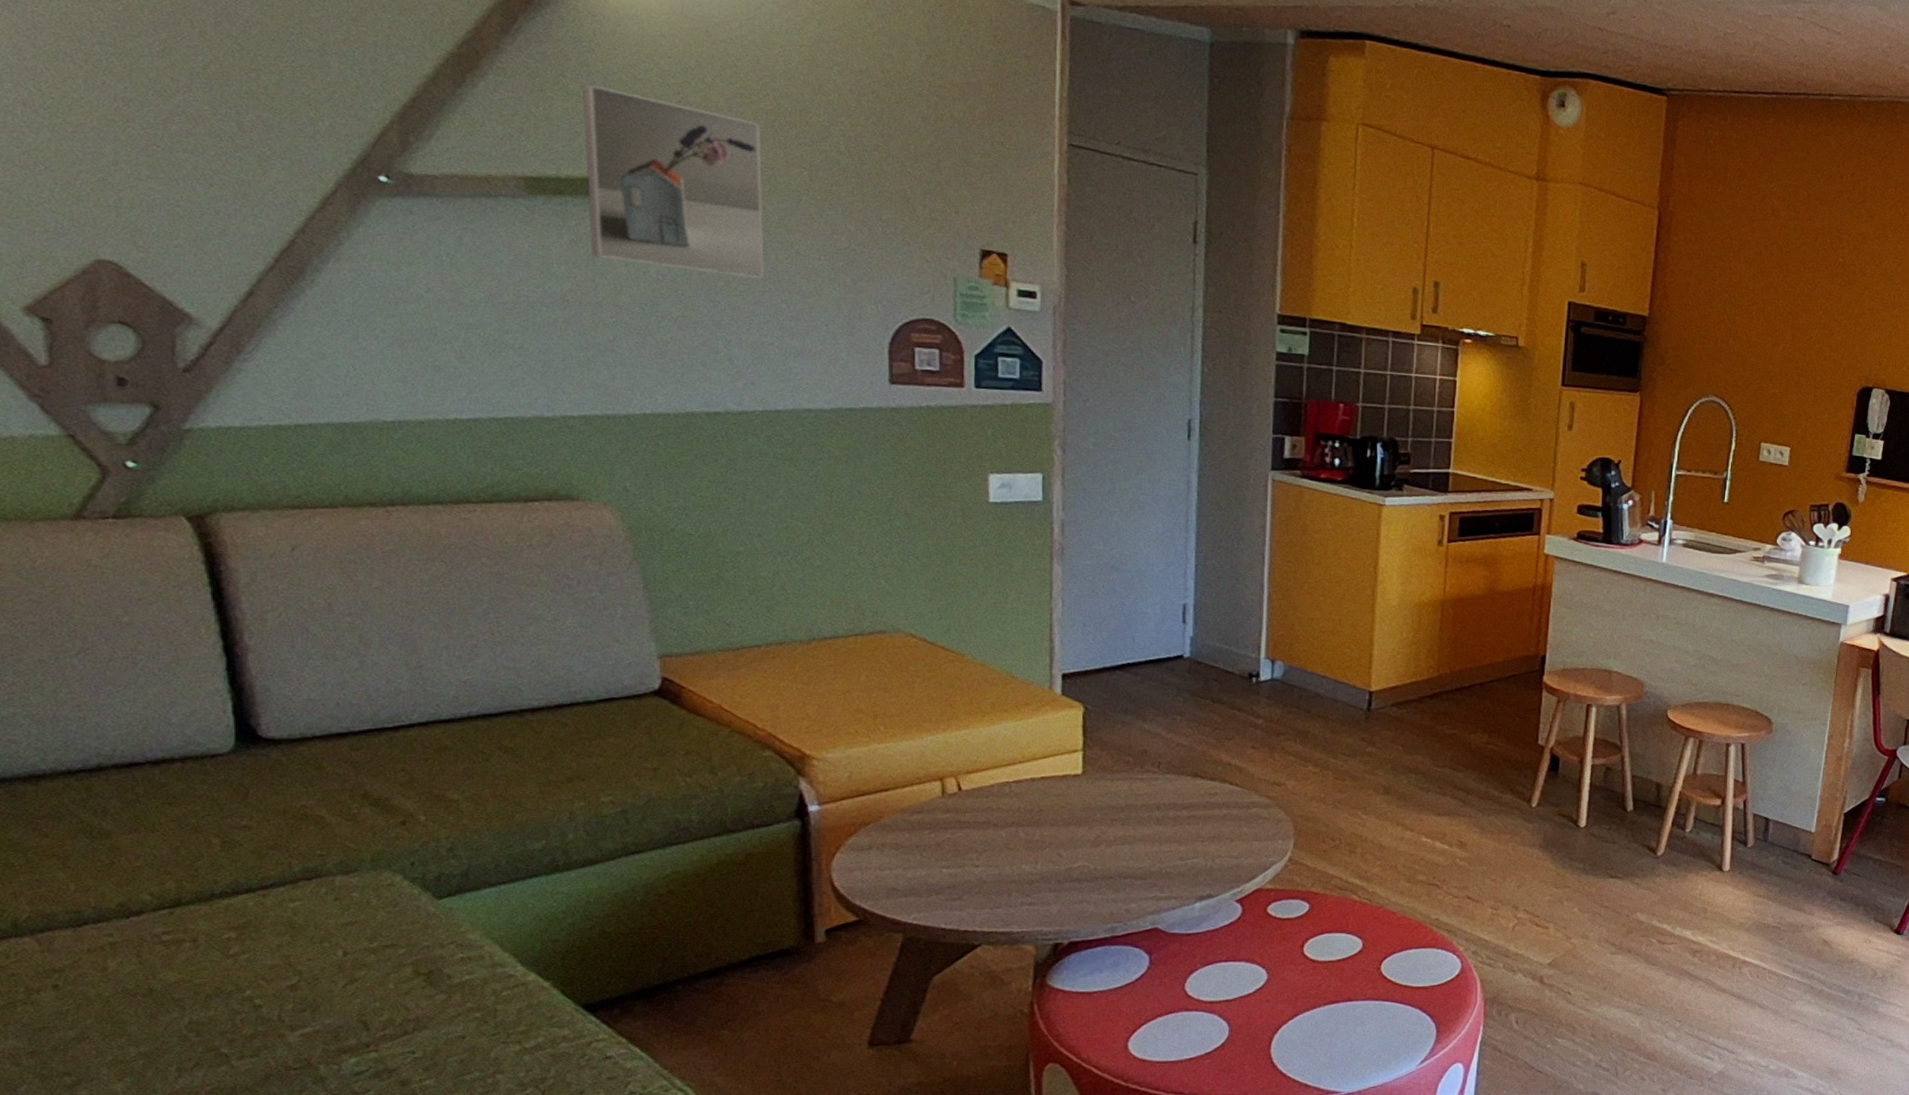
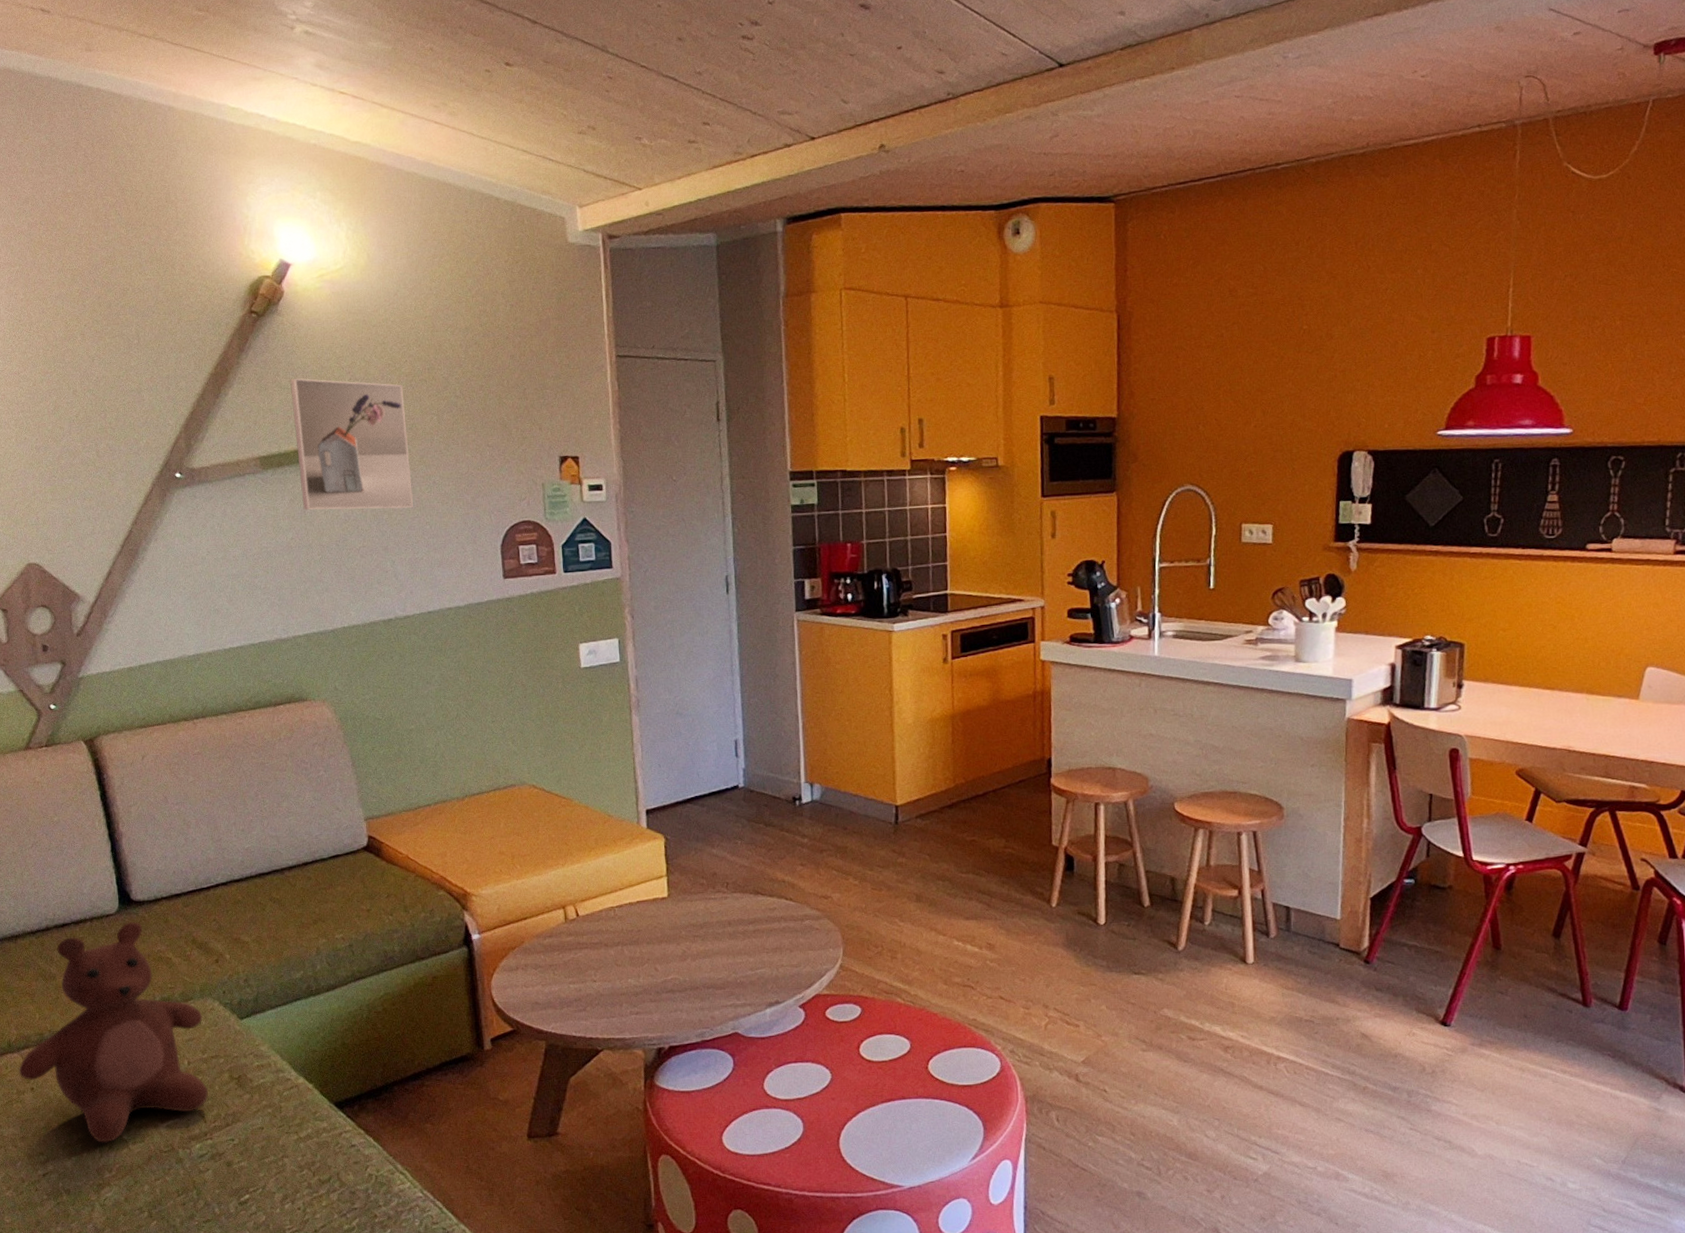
teddy bear: none [31,766,375,1059] -> present [19,922,208,1143]

